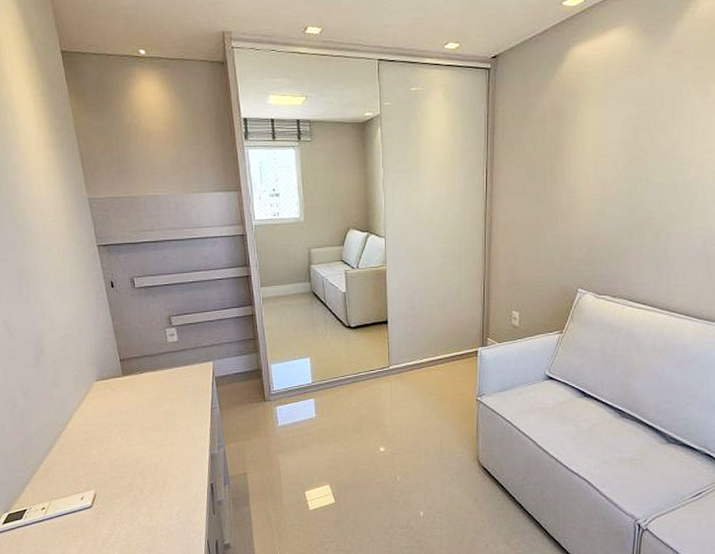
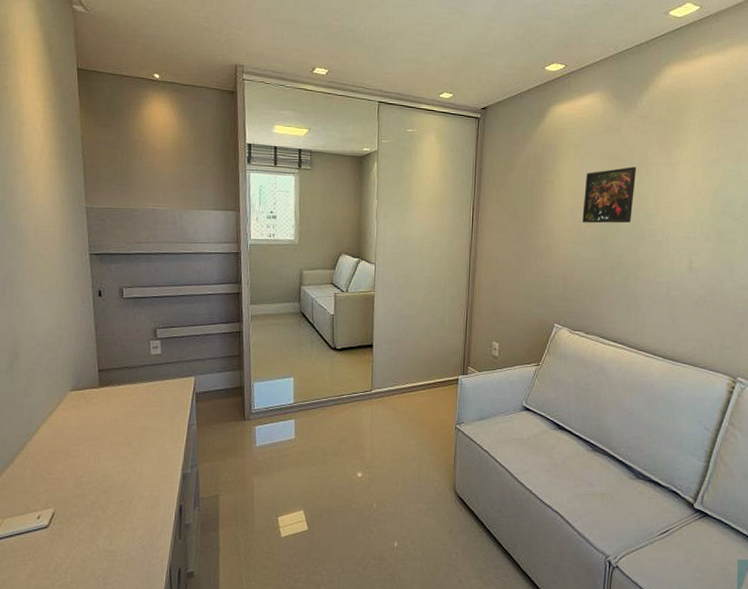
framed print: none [607,110,669,178] -> present [582,167,637,224]

